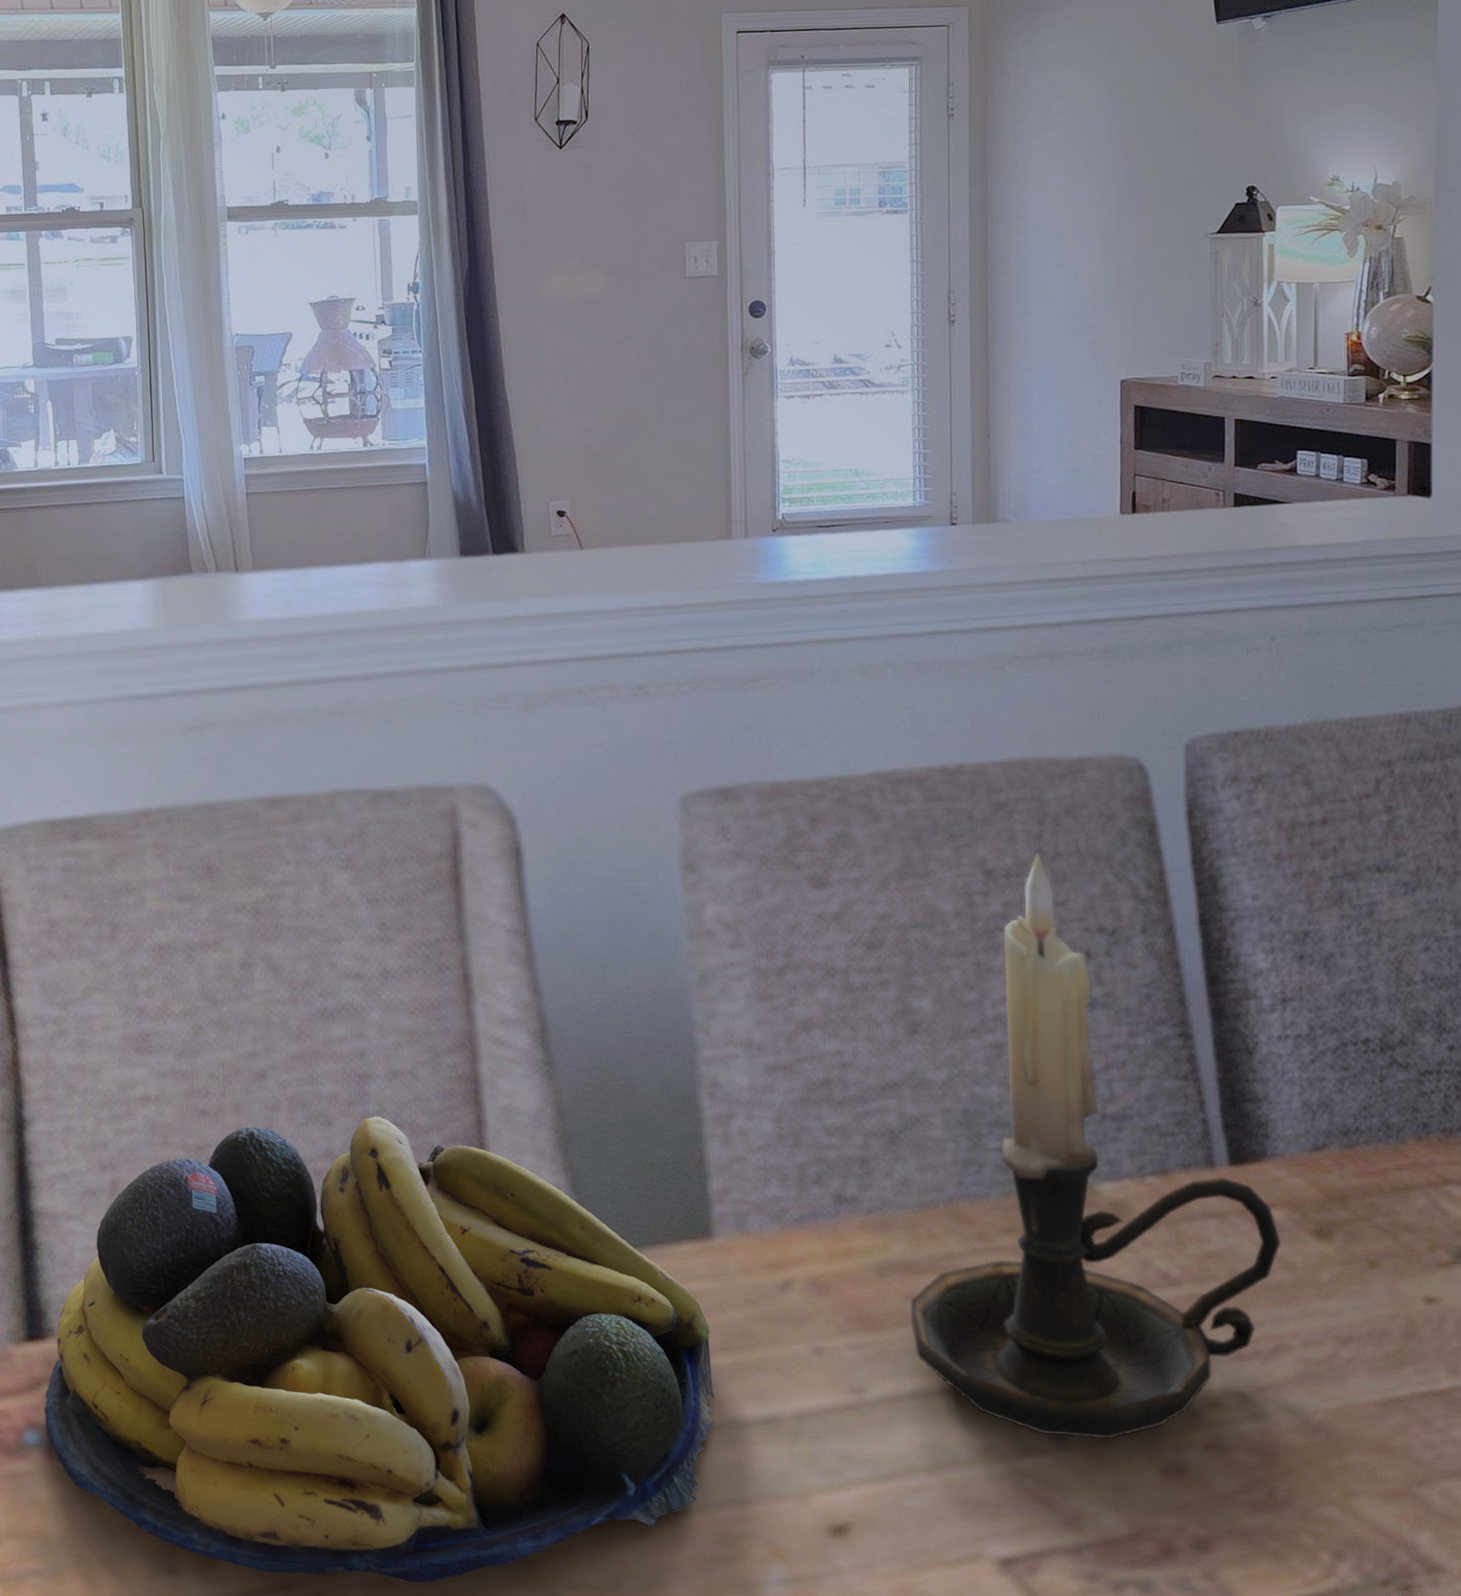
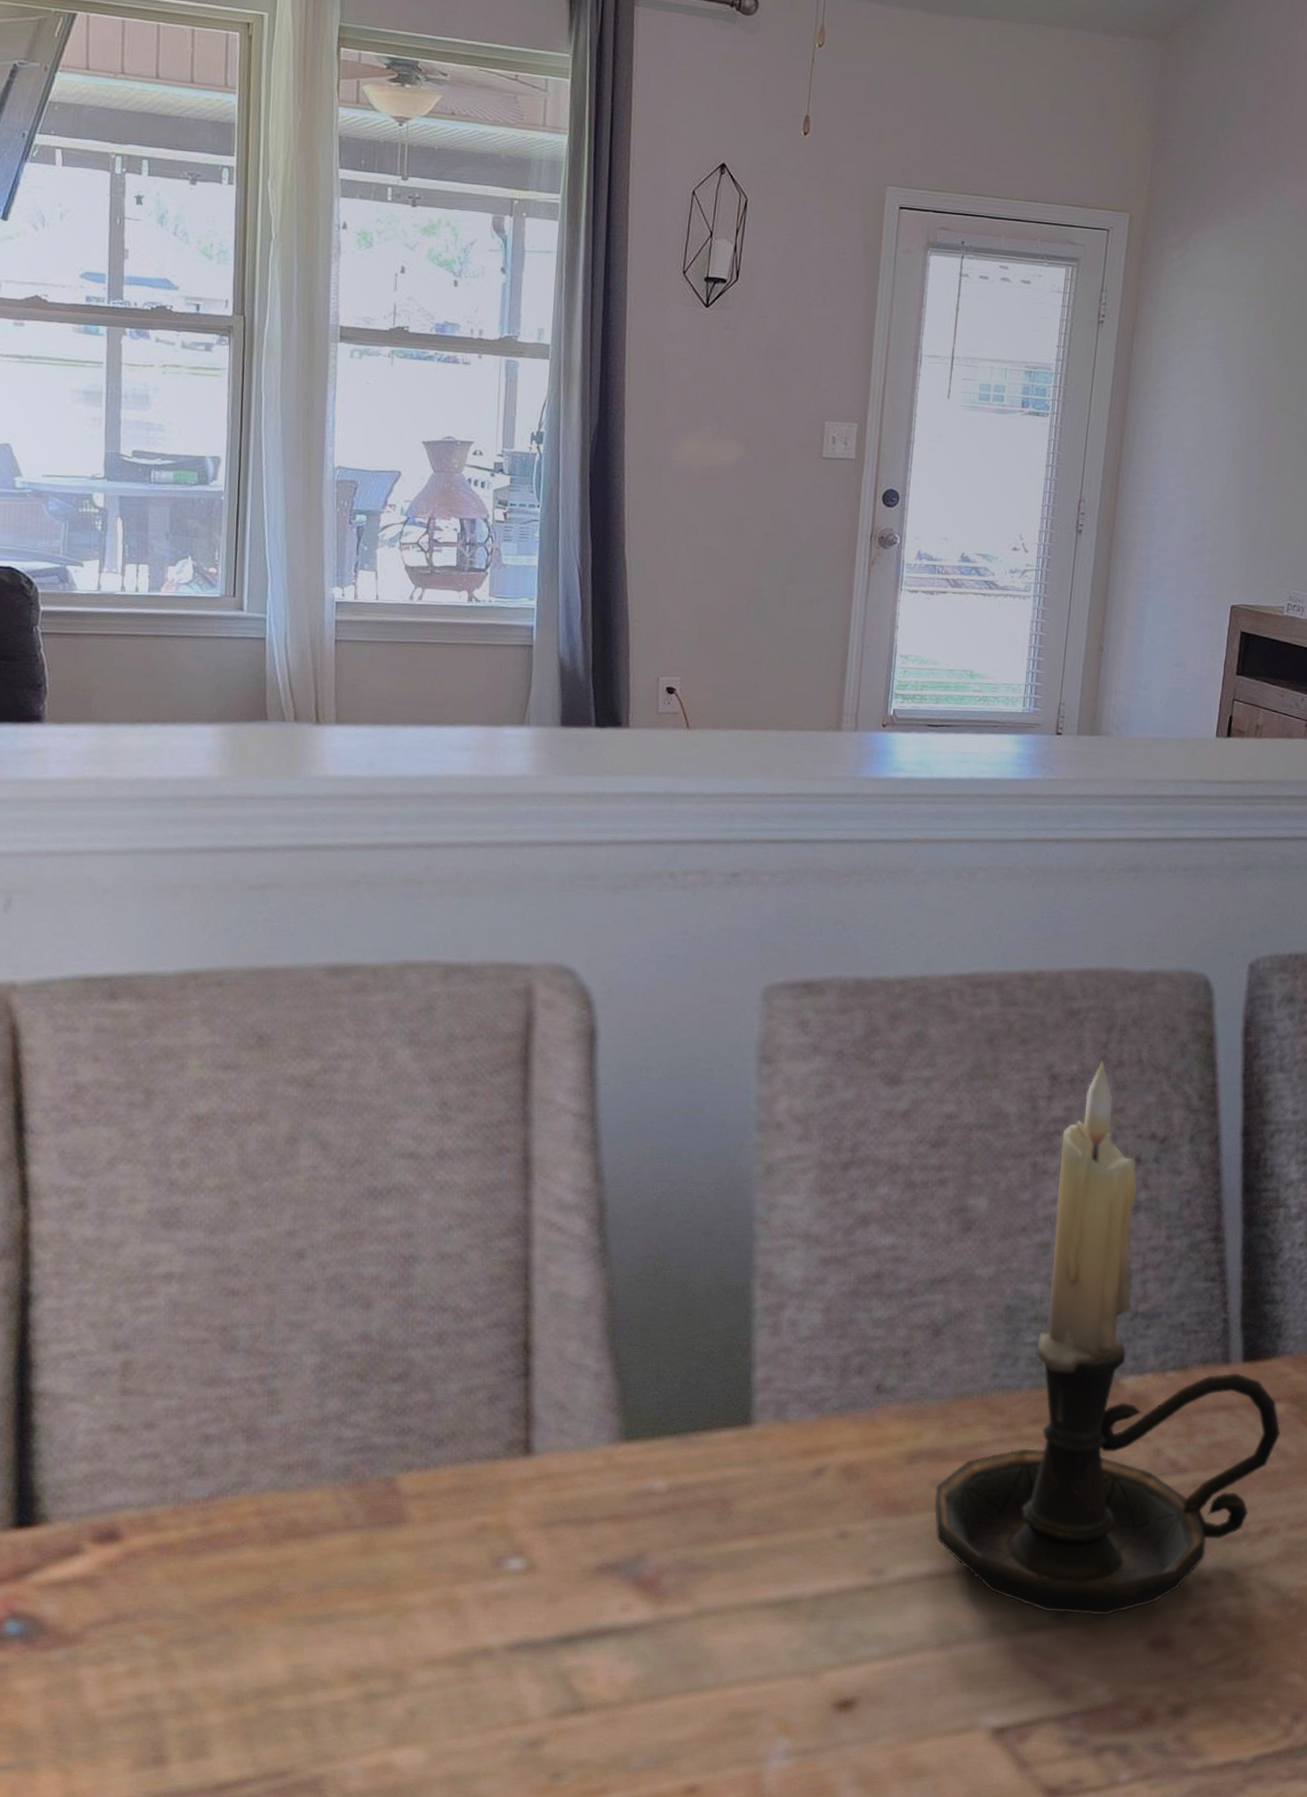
fruit bowl: present [44,1115,714,1583] -> none [29,1299,740,1766]

